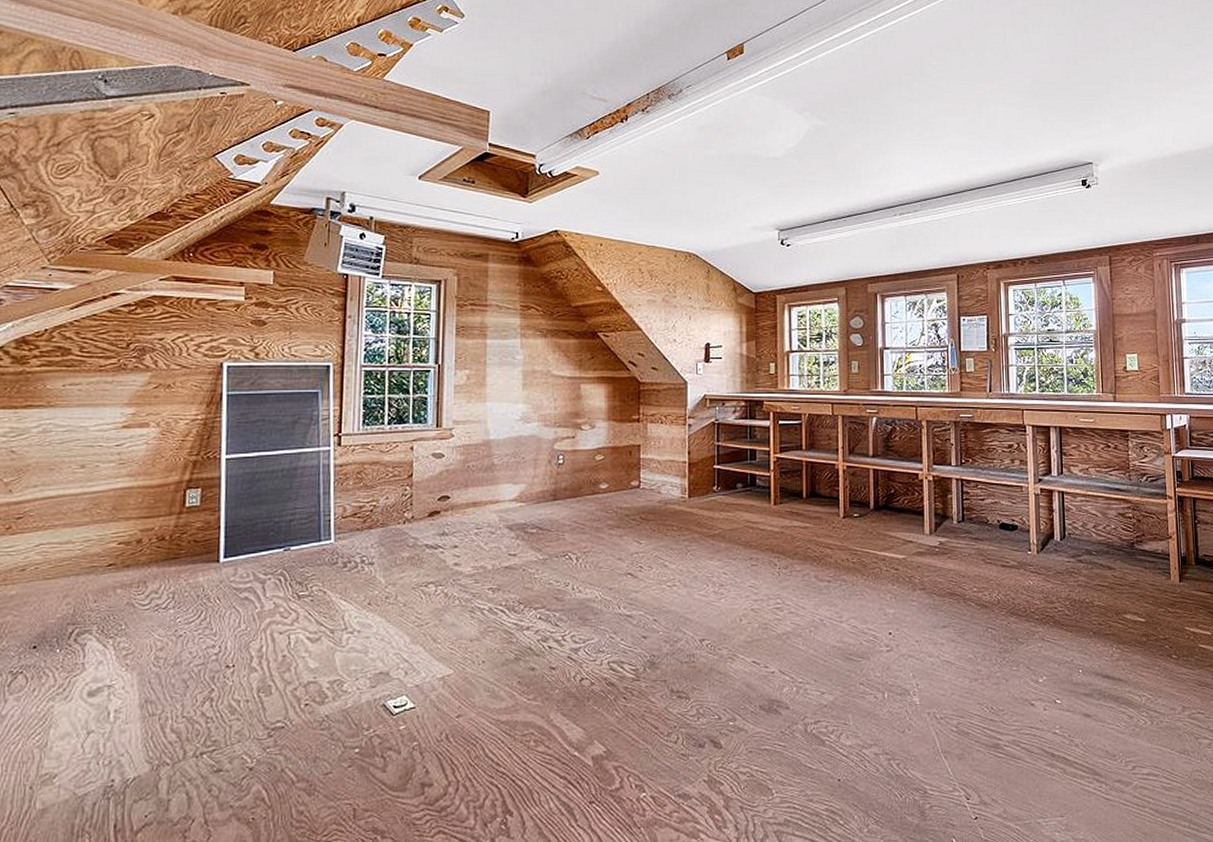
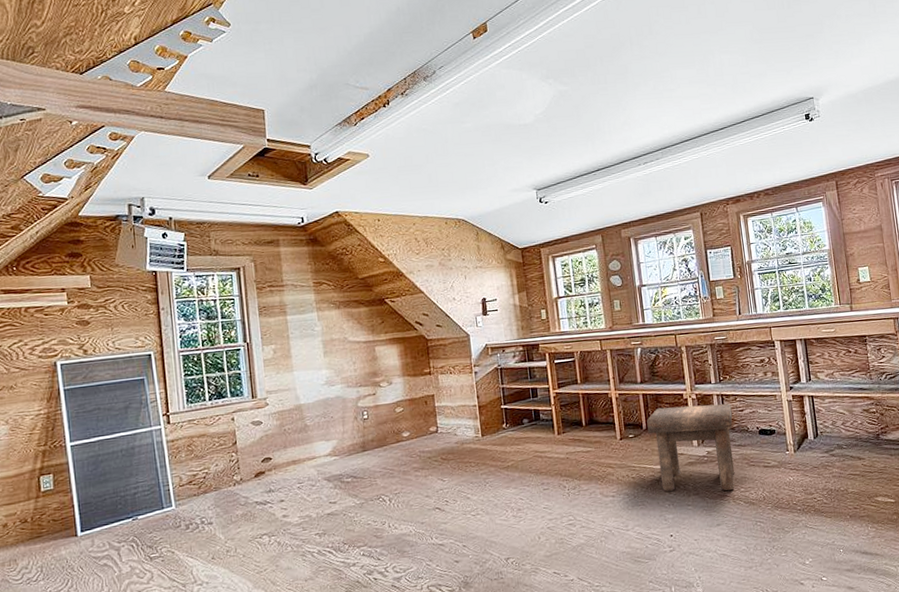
stool: none [875,487,972,589] -> present [647,403,735,492]

